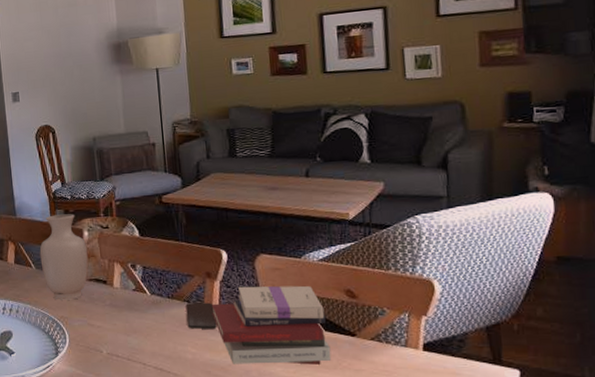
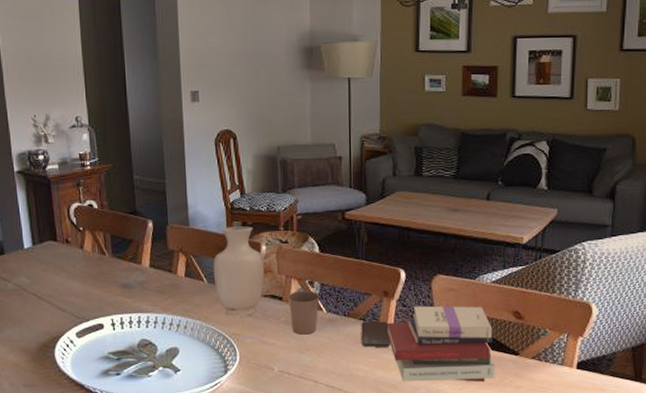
cup: none [112,273,143,317] -> present [288,290,320,335]

